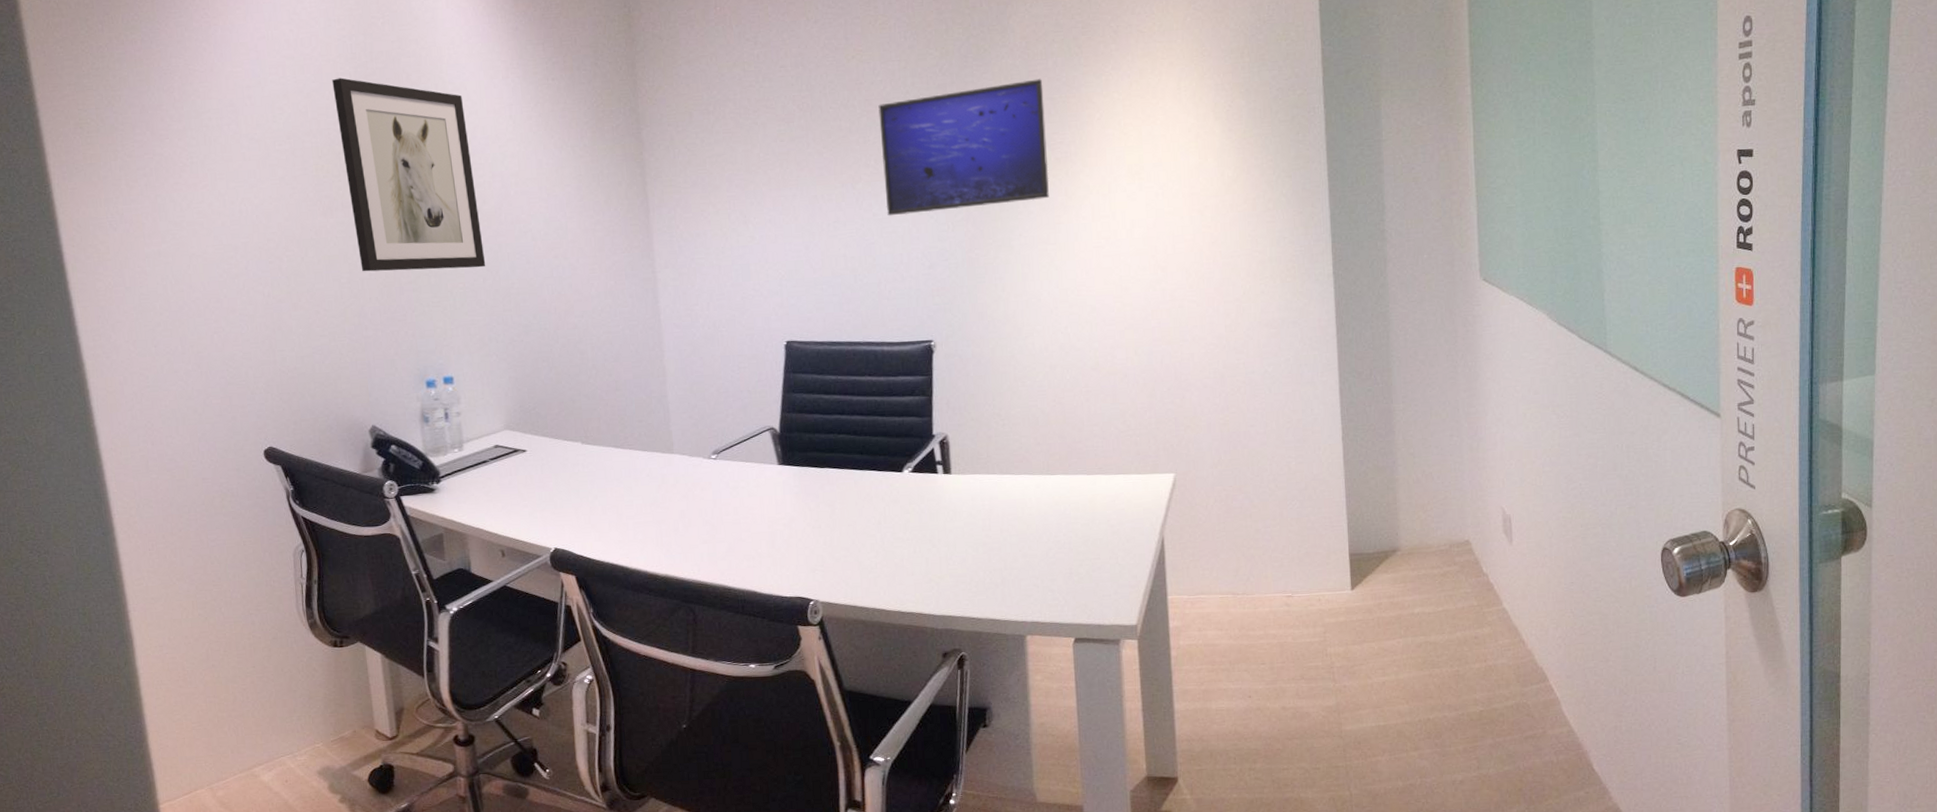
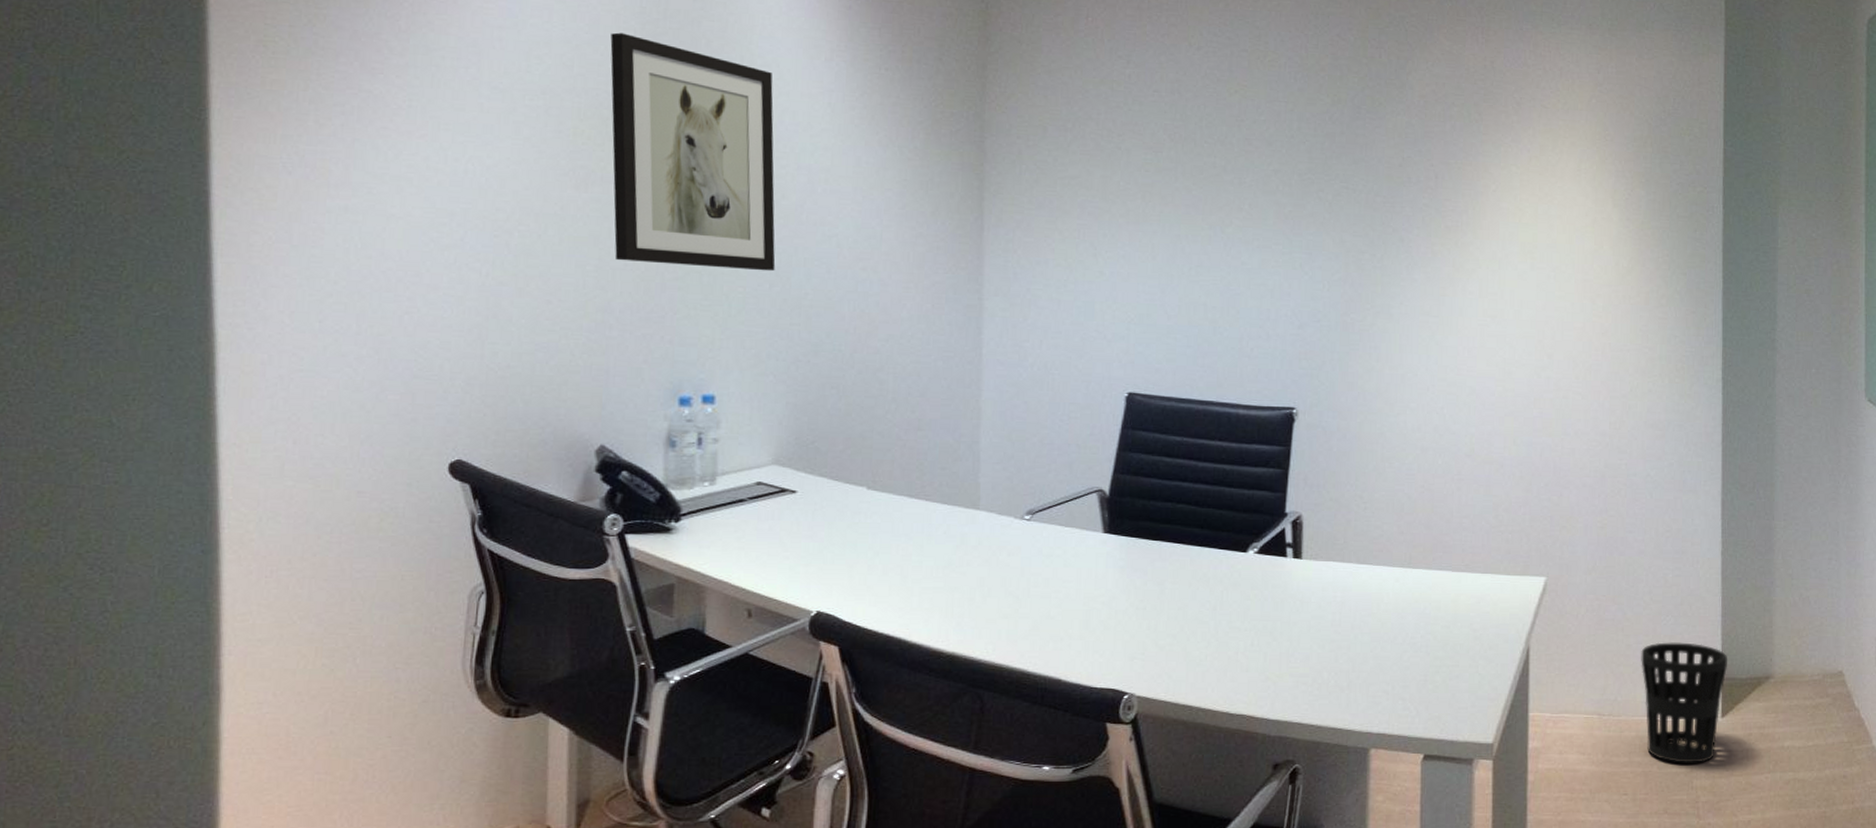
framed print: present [878,79,1049,216] -> none [1257,141,1439,268]
wastebasket: none [1269,523,1354,634] -> present [1641,642,1727,763]

